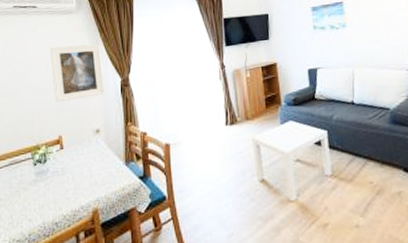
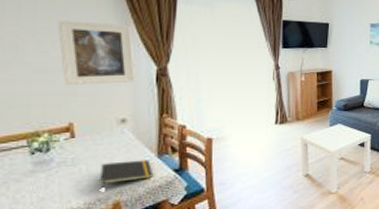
notepad: none [82,167,123,196] -> present [100,160,154,188]

